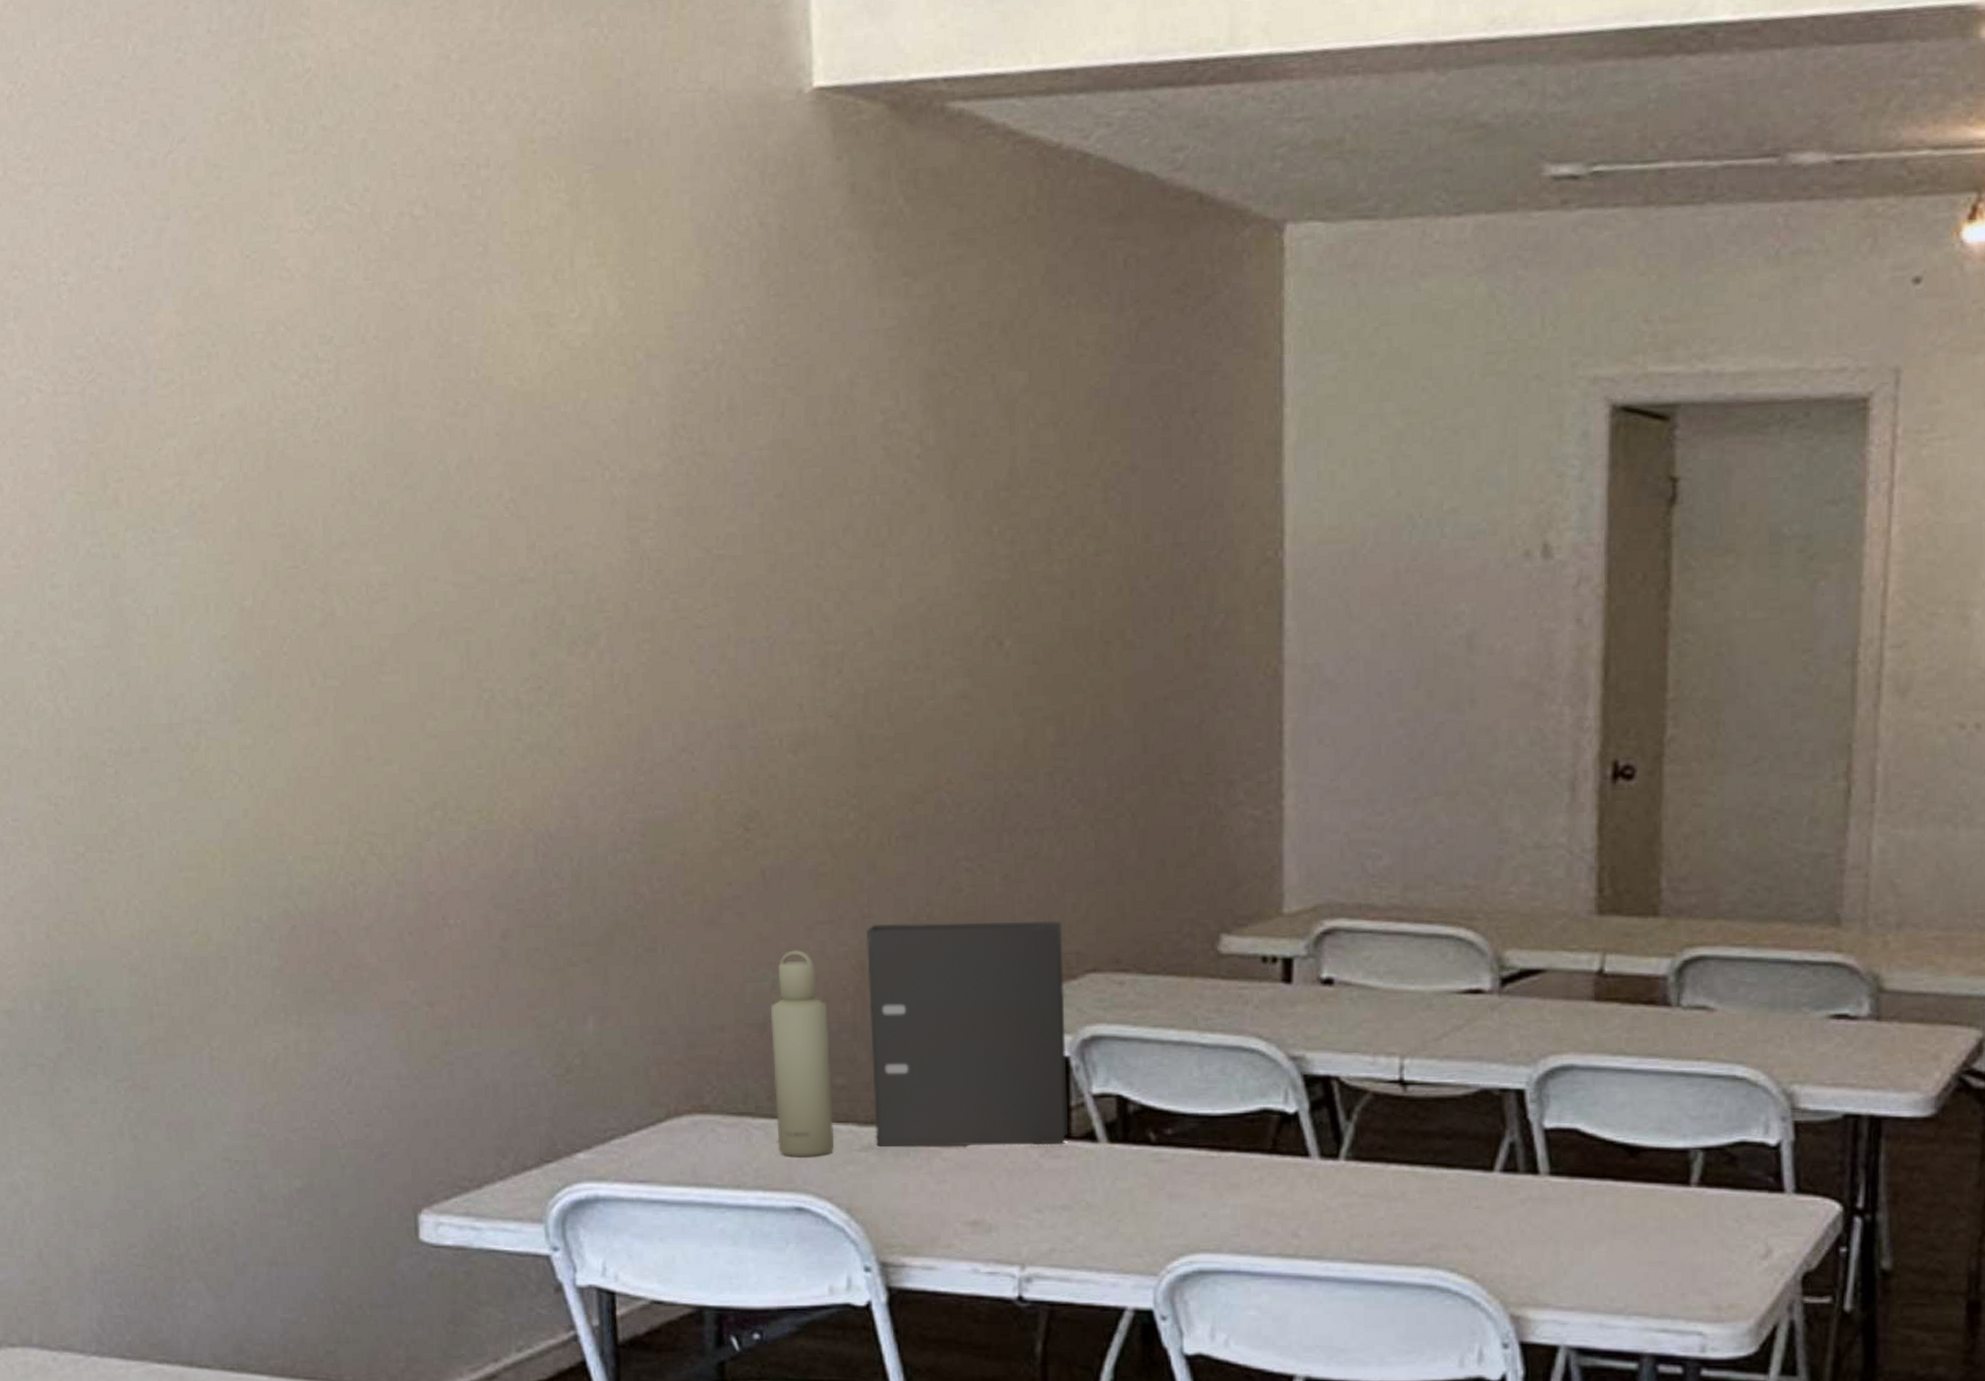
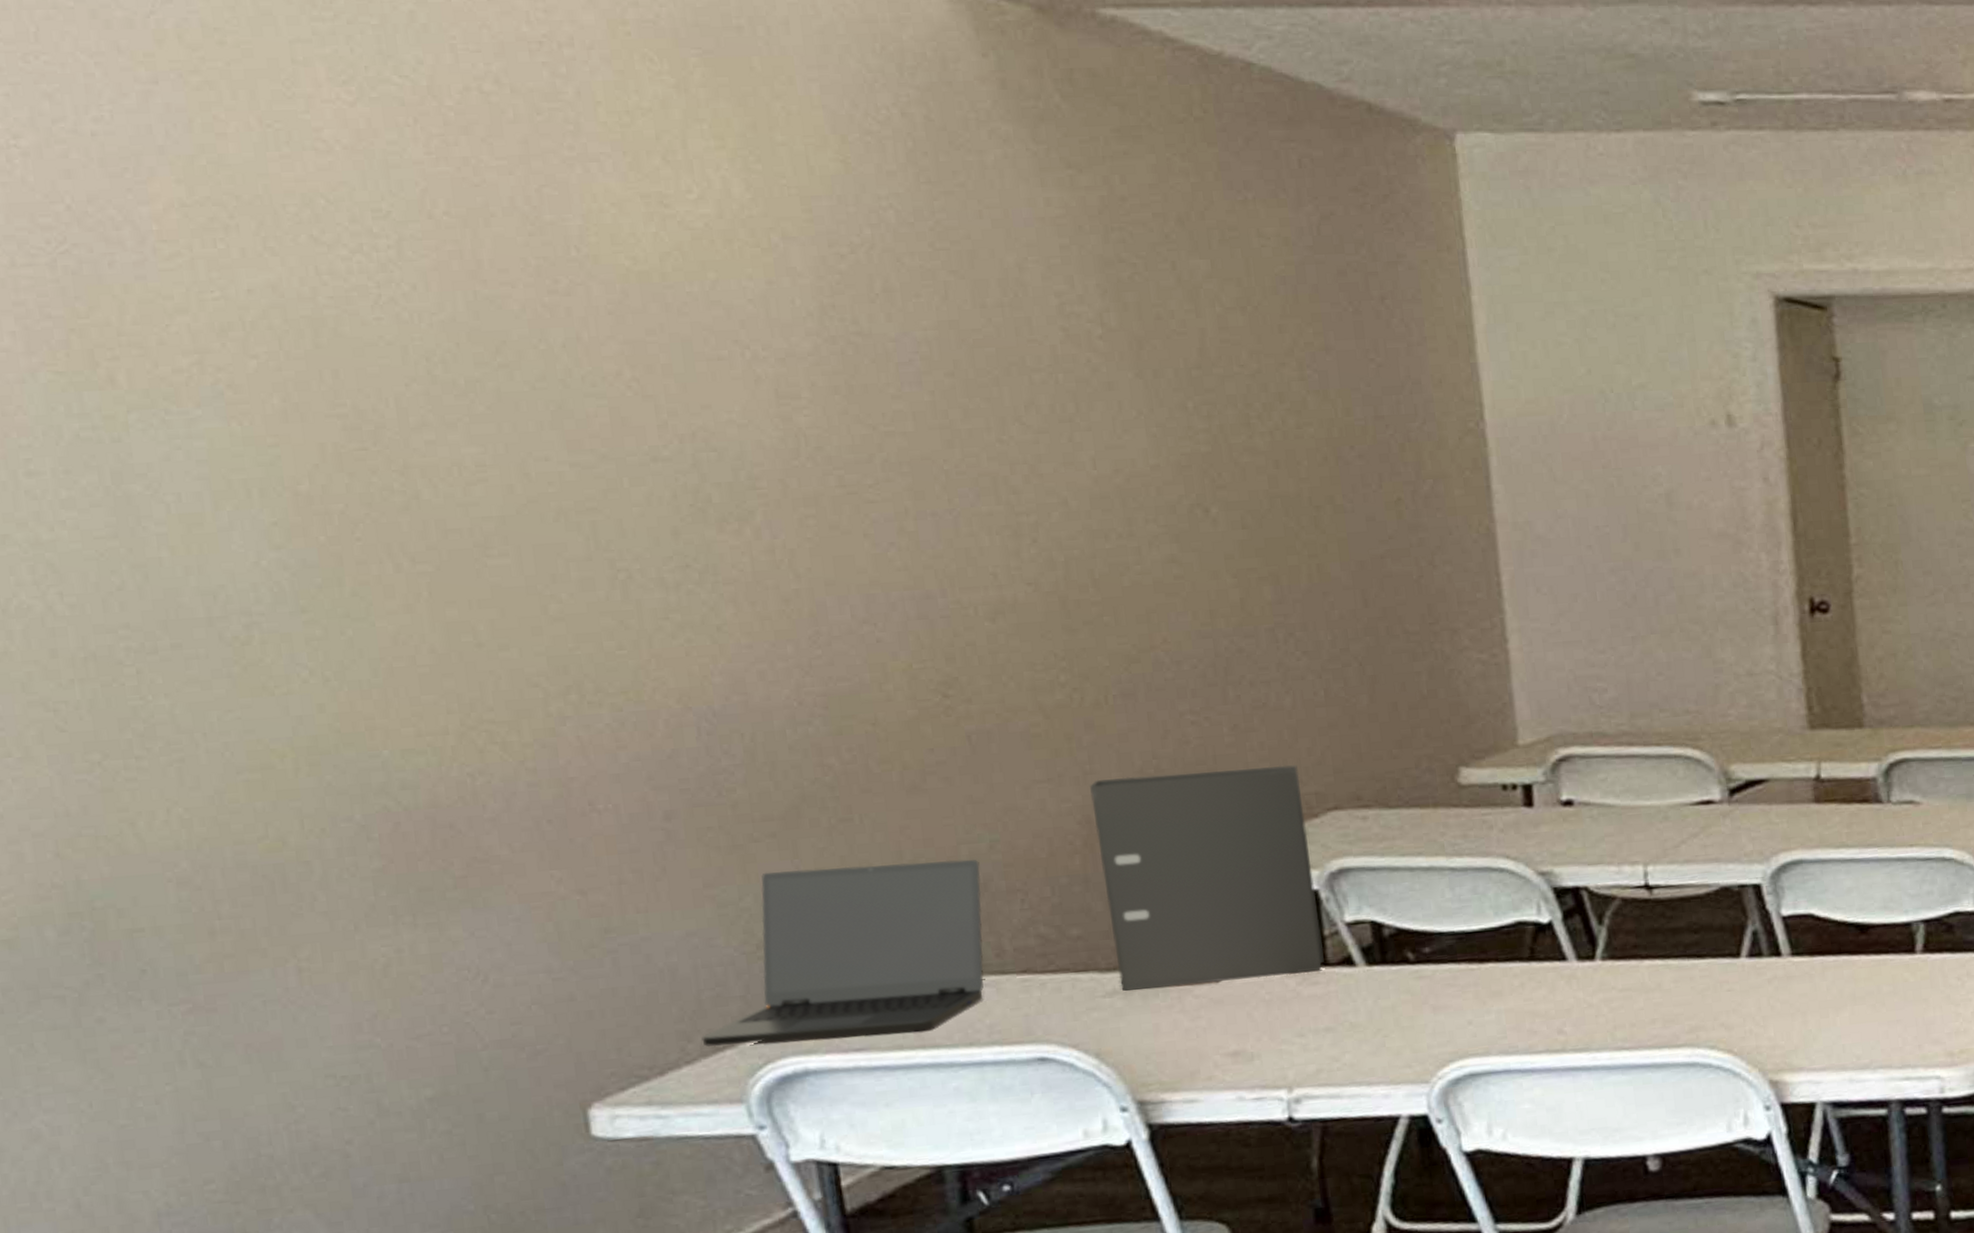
laptop: none [514,996,762,1169] -> present [701,859,984,1047]
bottle: present [770,950,835,1156] -> none [990,809,1075,1009]

